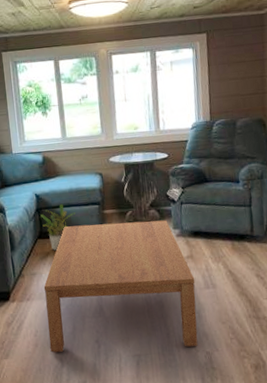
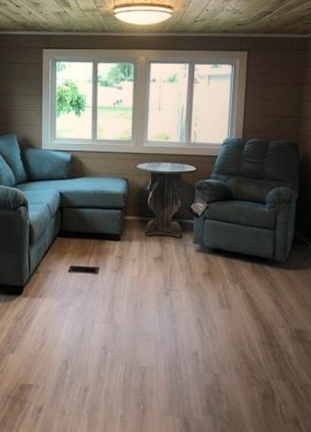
potted plant: present [40,203,76,251] -> none [62,204,98,250]
coffee table: present [43,220,198,353] -> none [56,228,210,366]

